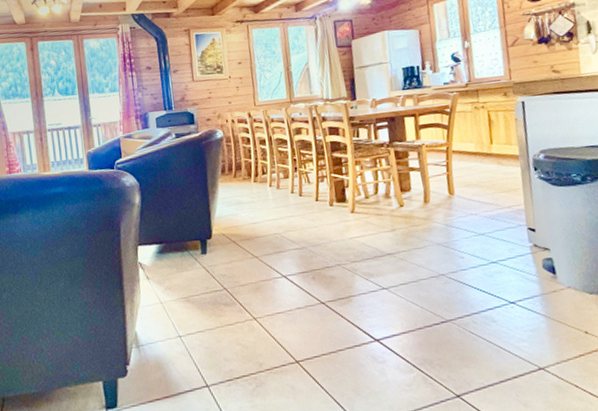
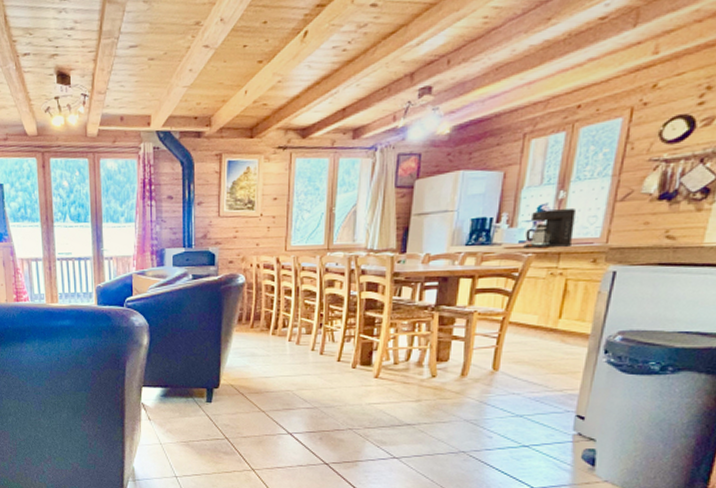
coffee maker: none [447,54,484,90] -> present [523,209,575,250]

